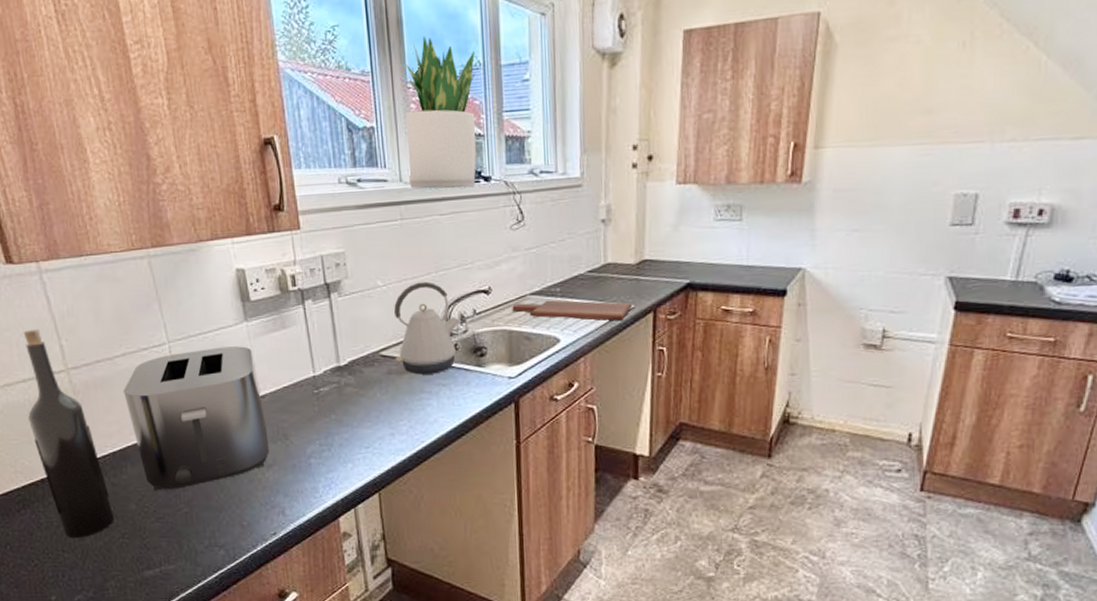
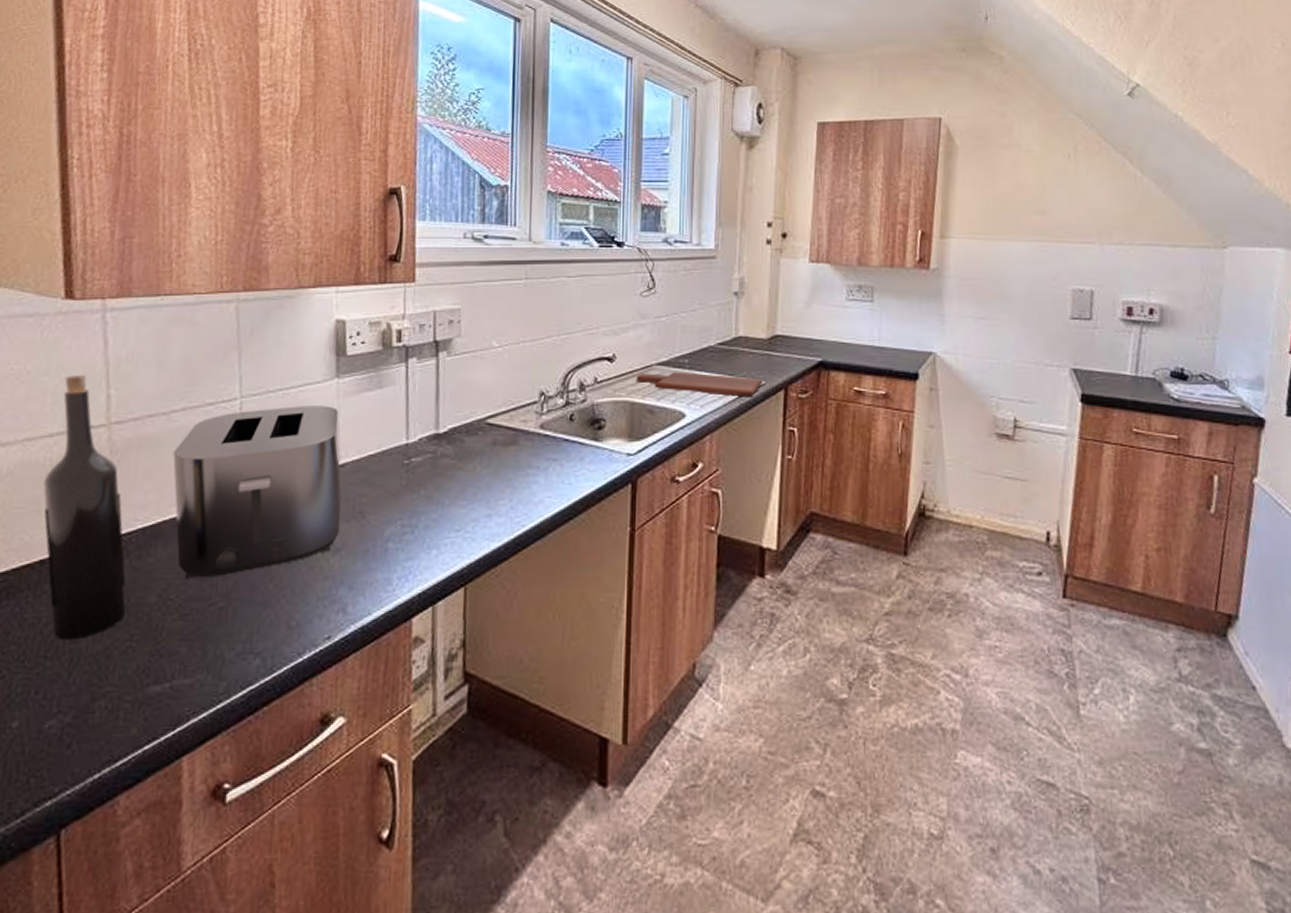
kettle: present [393,281,461,375] -> none [502,345,579,447]
planter: present [406,37,477,189] -> none [538,107,617,252]

